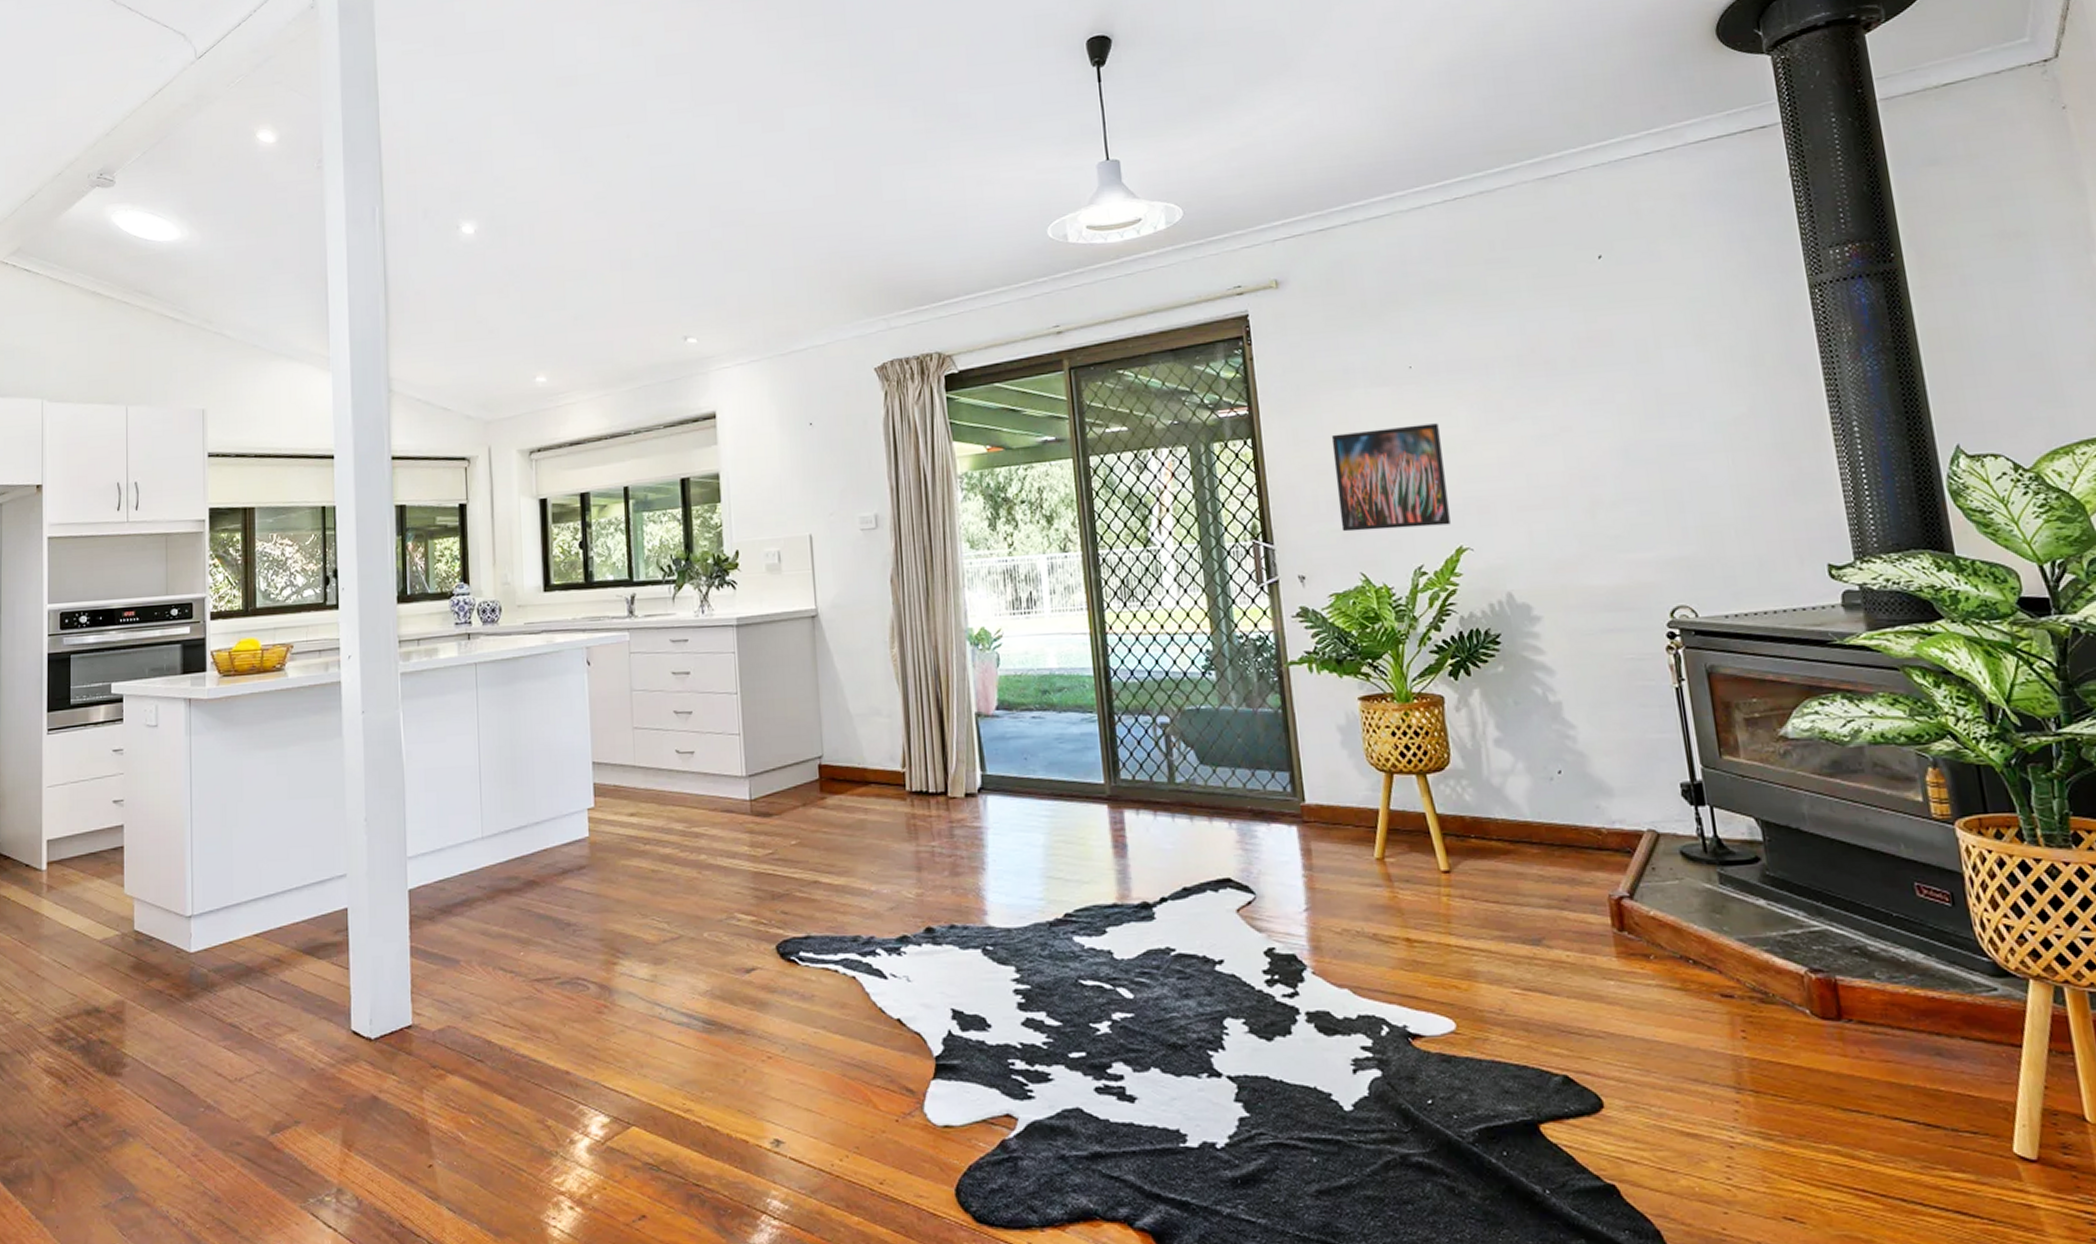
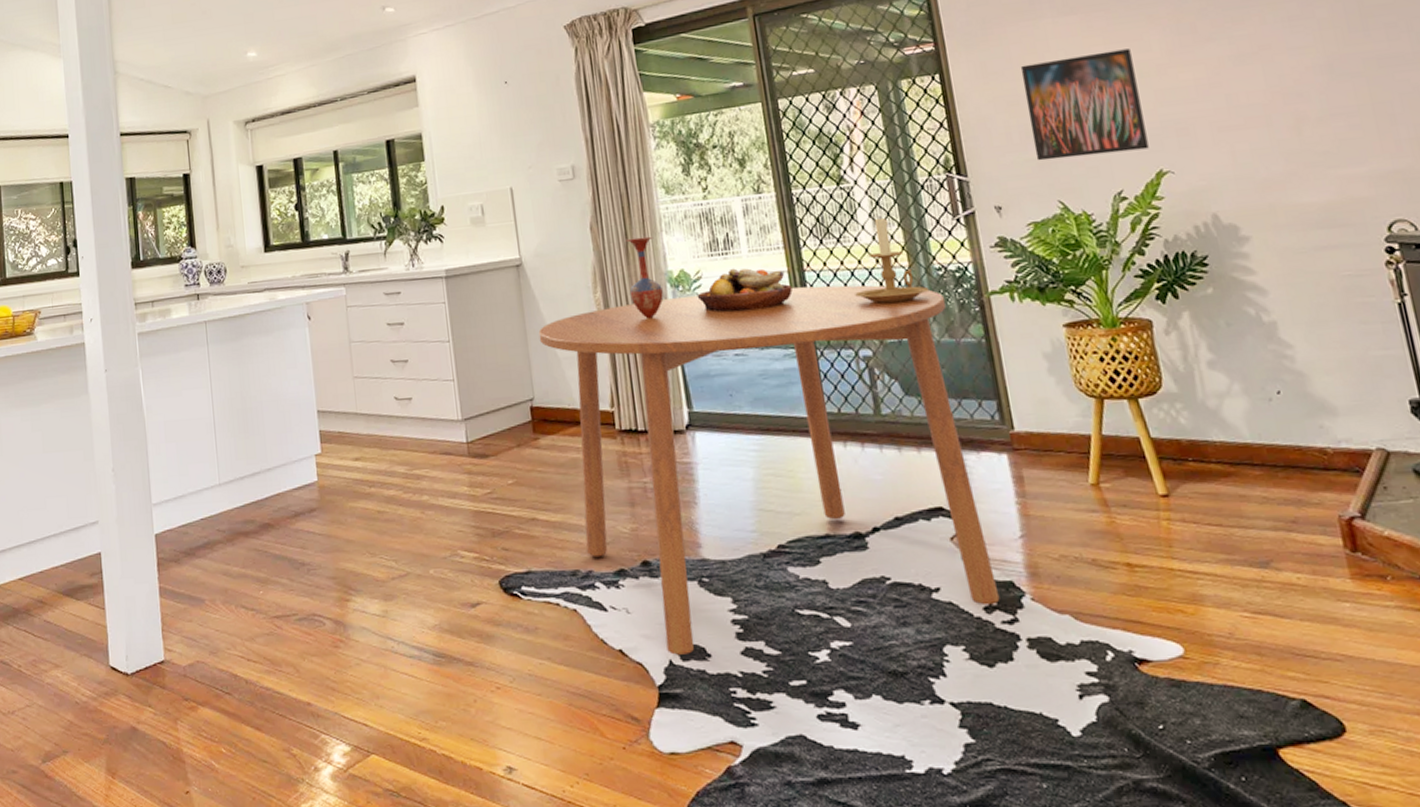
dining table: none [831,649,1282,1025] -> present [538,285,1000,655]
vase: none [927,591,962,677] -> present [626,236,664,319]
fruit bowl: none [996,628,1094,674] -> present [697,268,793,312]
candle holder: none [1156,581,1229,671] -> present [855,216,929,304]

